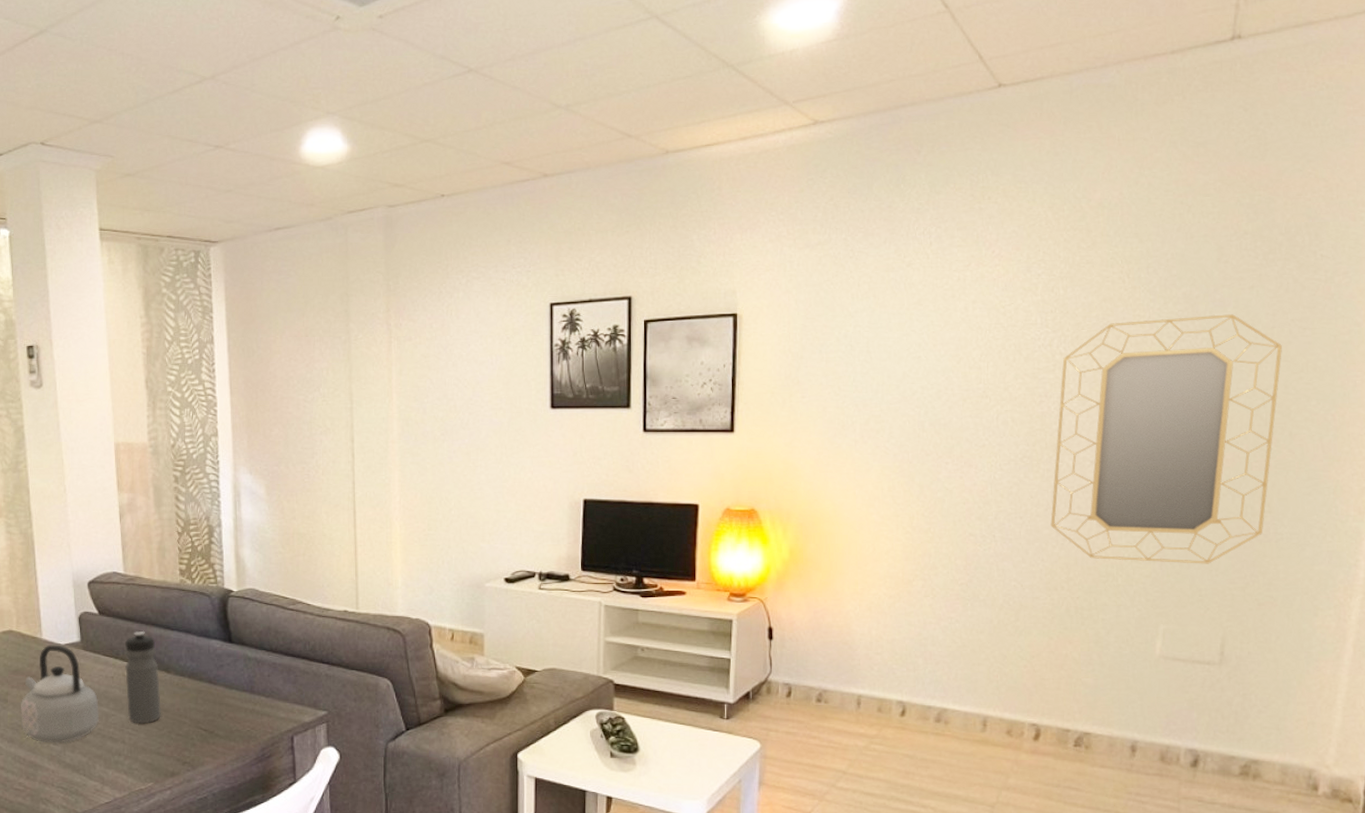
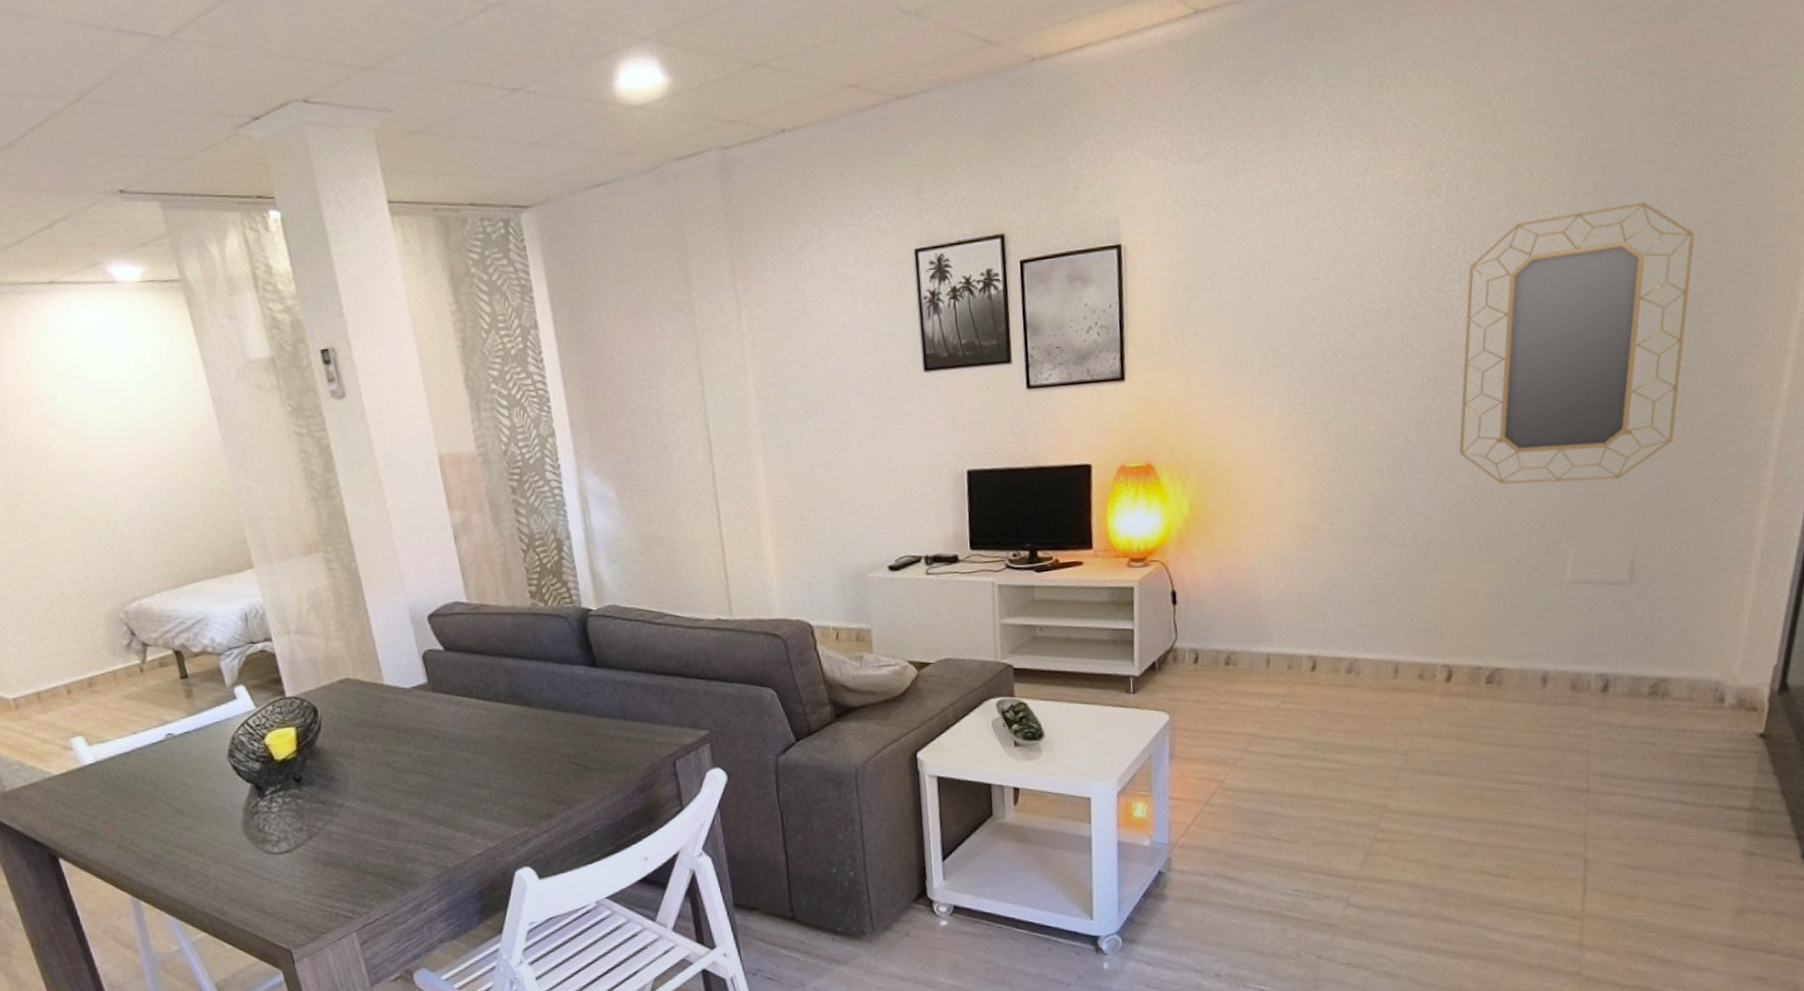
teapot: present [21,645,100,743] -> none [369,689,460,798]
water bottle: present [124,630,162,724] -> none [478,663,529,766]

